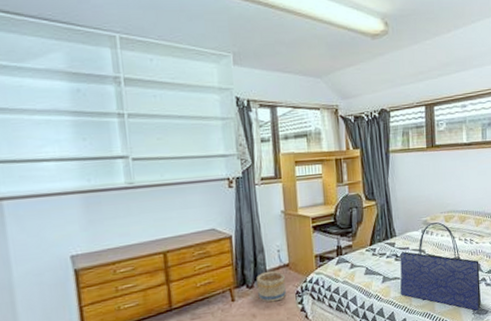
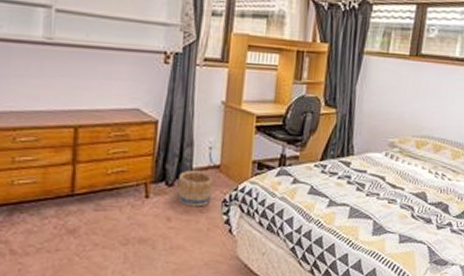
tote bag: present [395,221,482,311] -> none [347,145,448,260]

